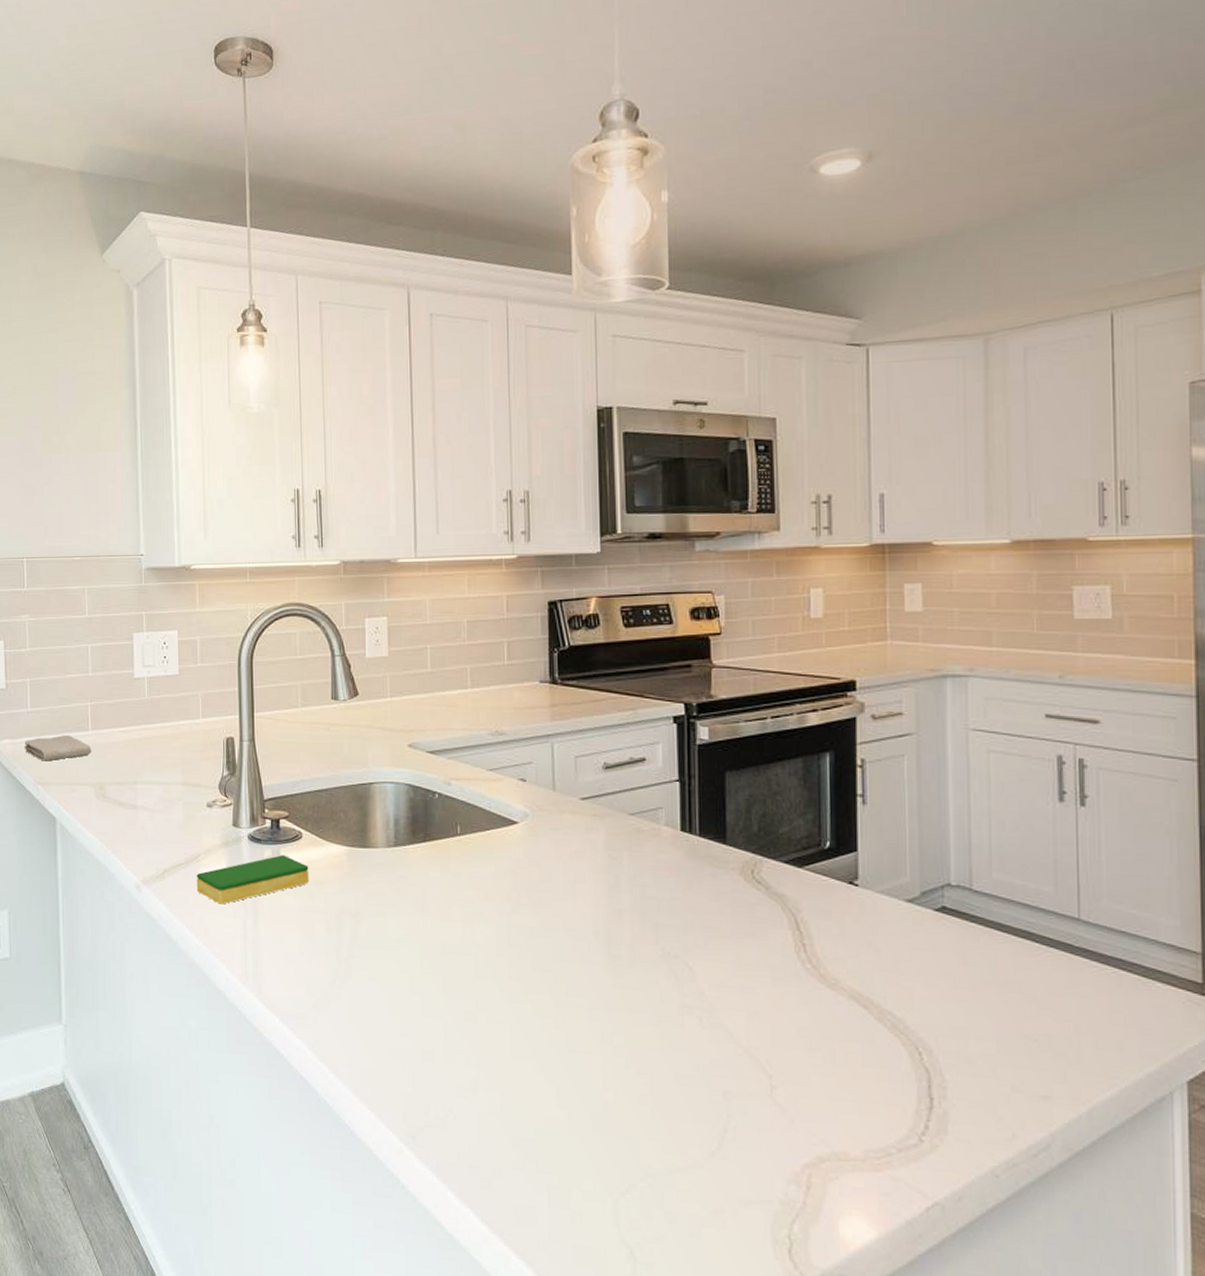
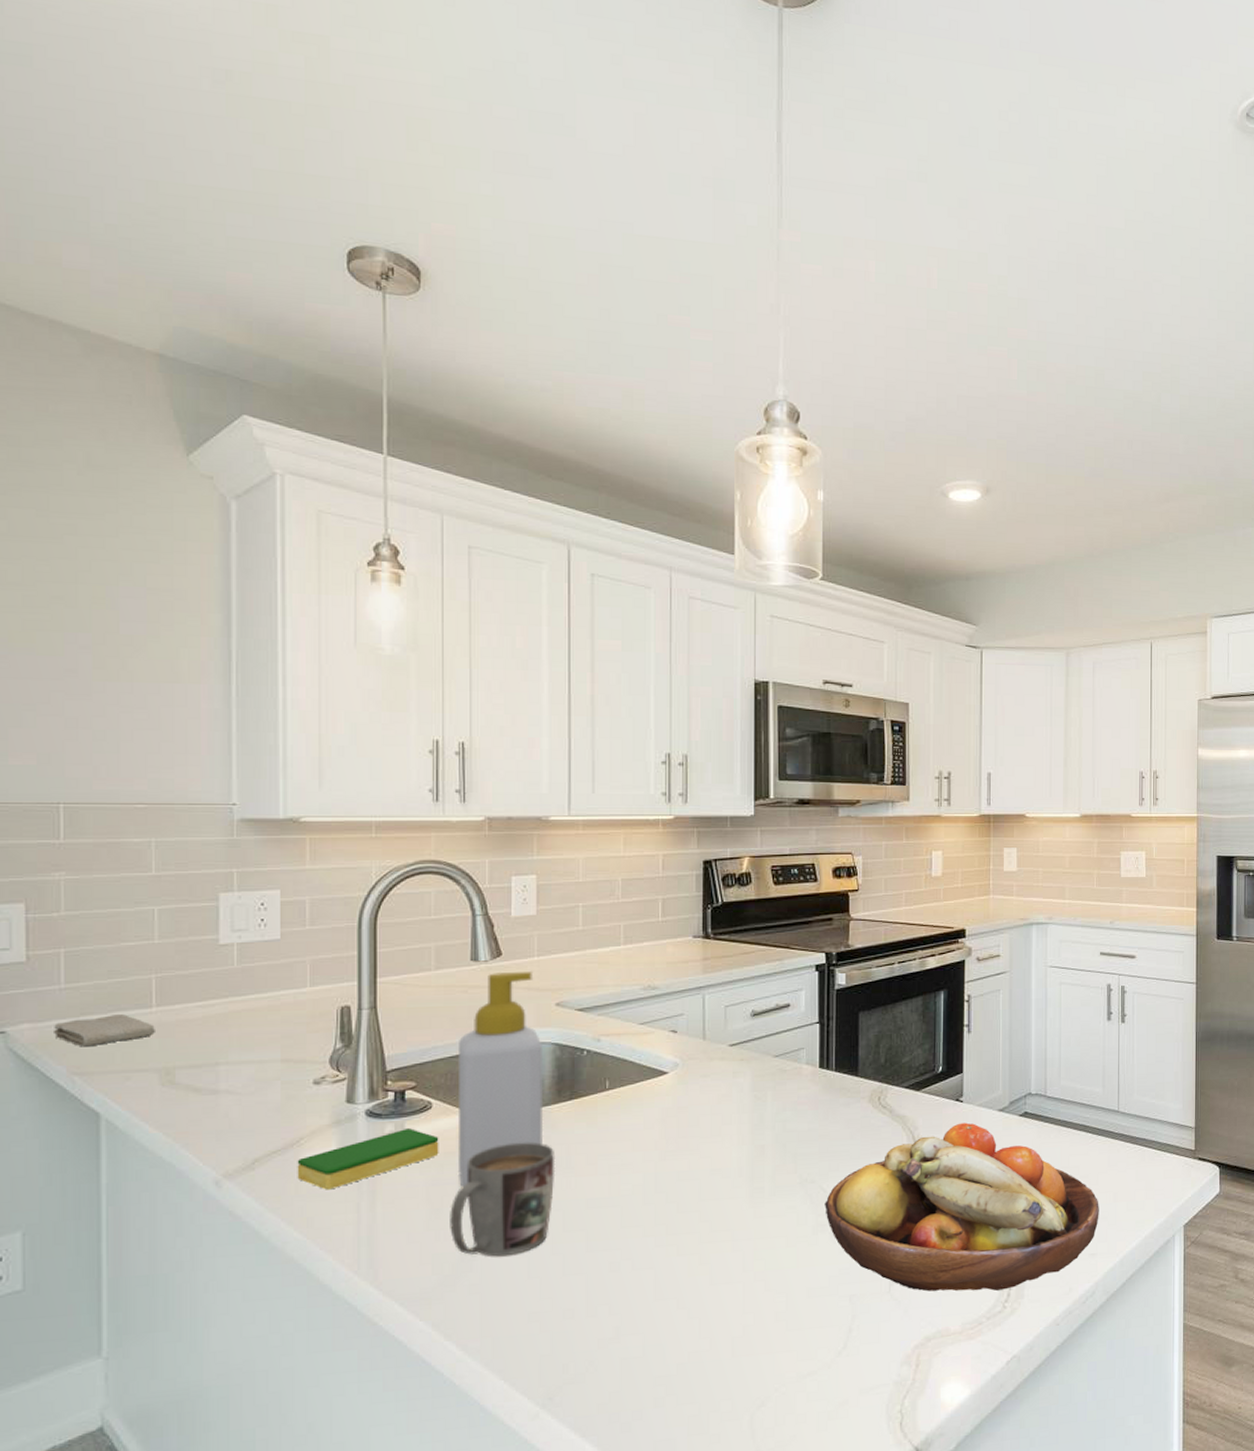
mug: none [320,879,412,989] -> present [450,1142,556,1257]
soap bottle: none [323,712,401,917] -> present [457,972,544,1187]
fruit bowl: none [691,910,1054,1120] -> present [825,1122,1099,1292]

